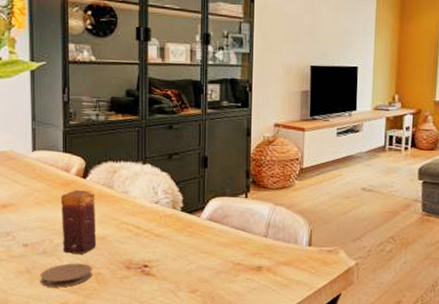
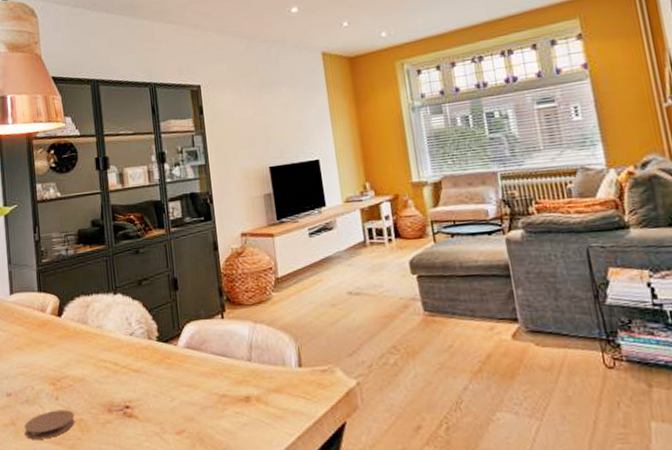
candle: present [61,190,97,254] -> none [39,329,77,400]

